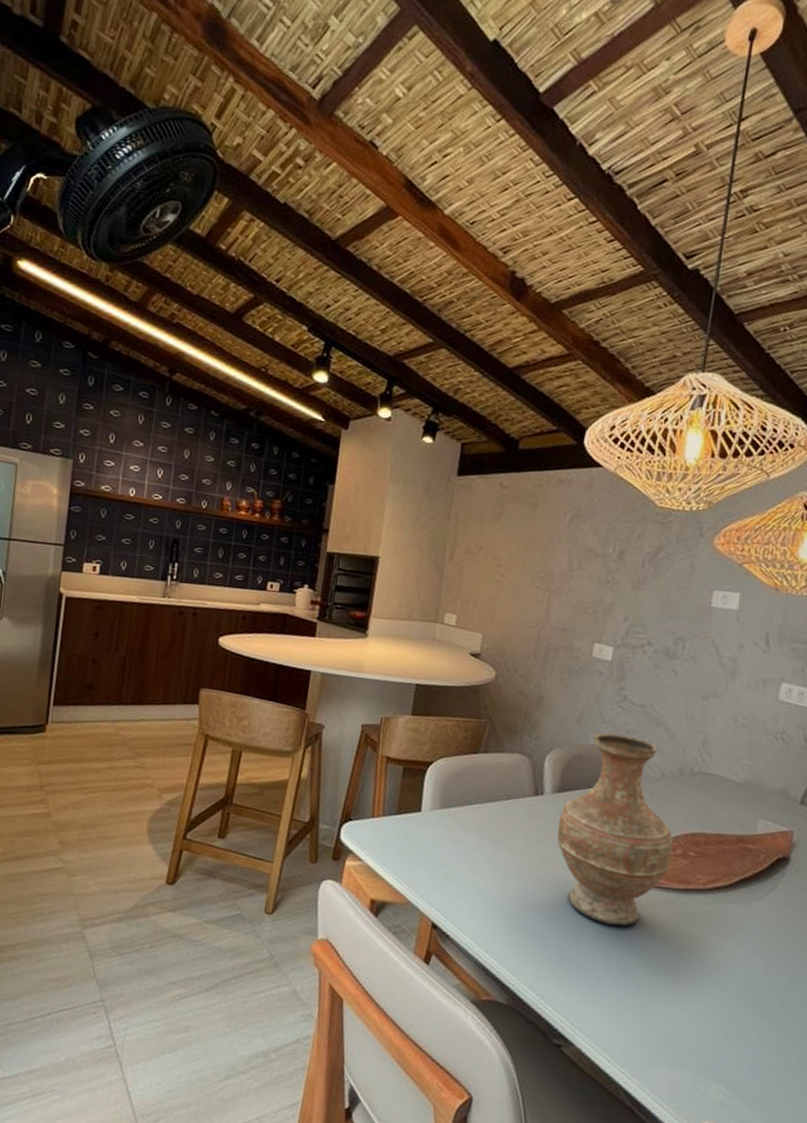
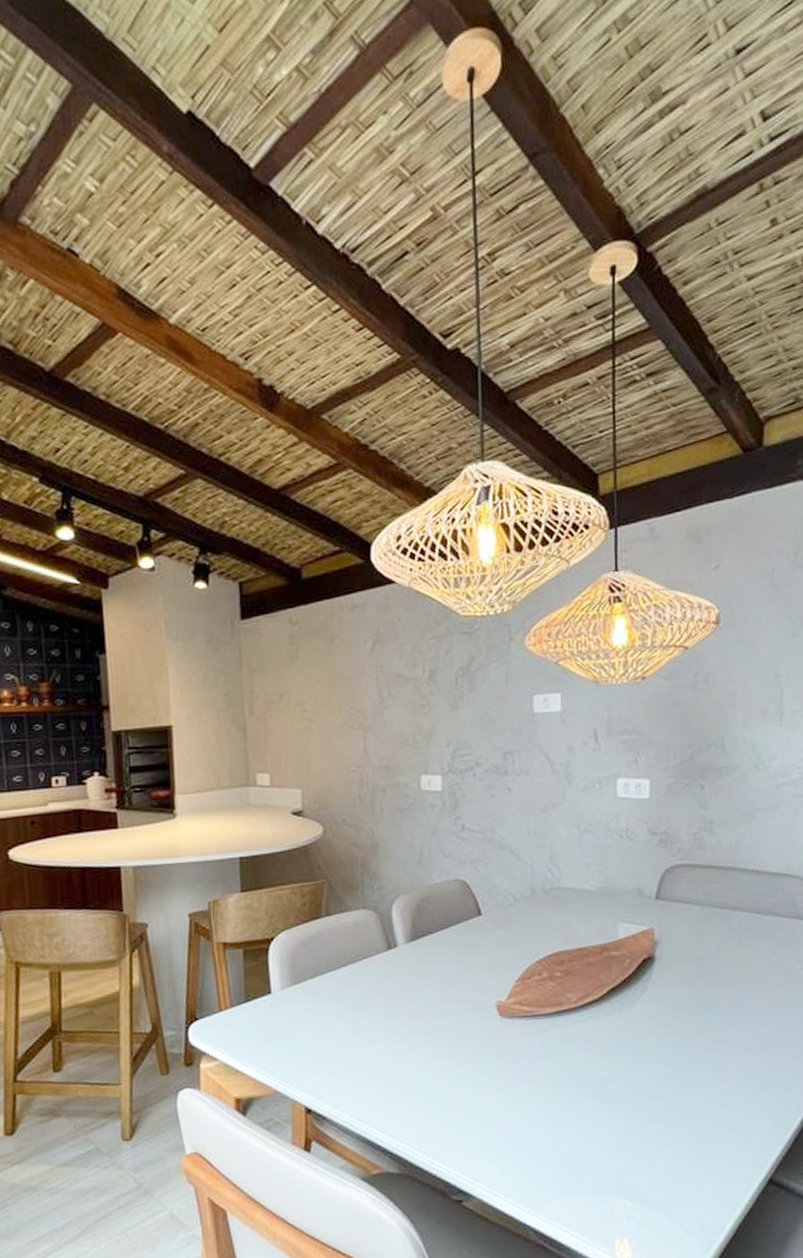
vase: present [557,732,673,927] -> none [418,866,539,1067]

